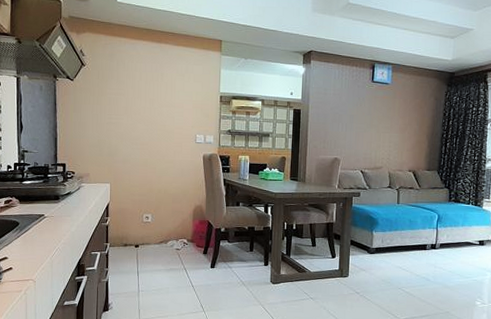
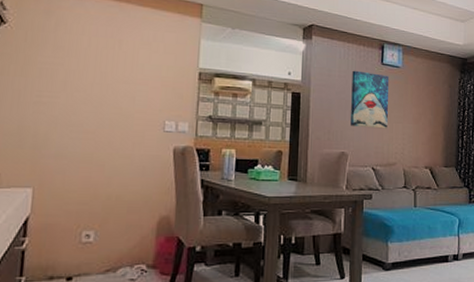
wall art: none [343,88,379,138] -> present [351,70,390,129]

